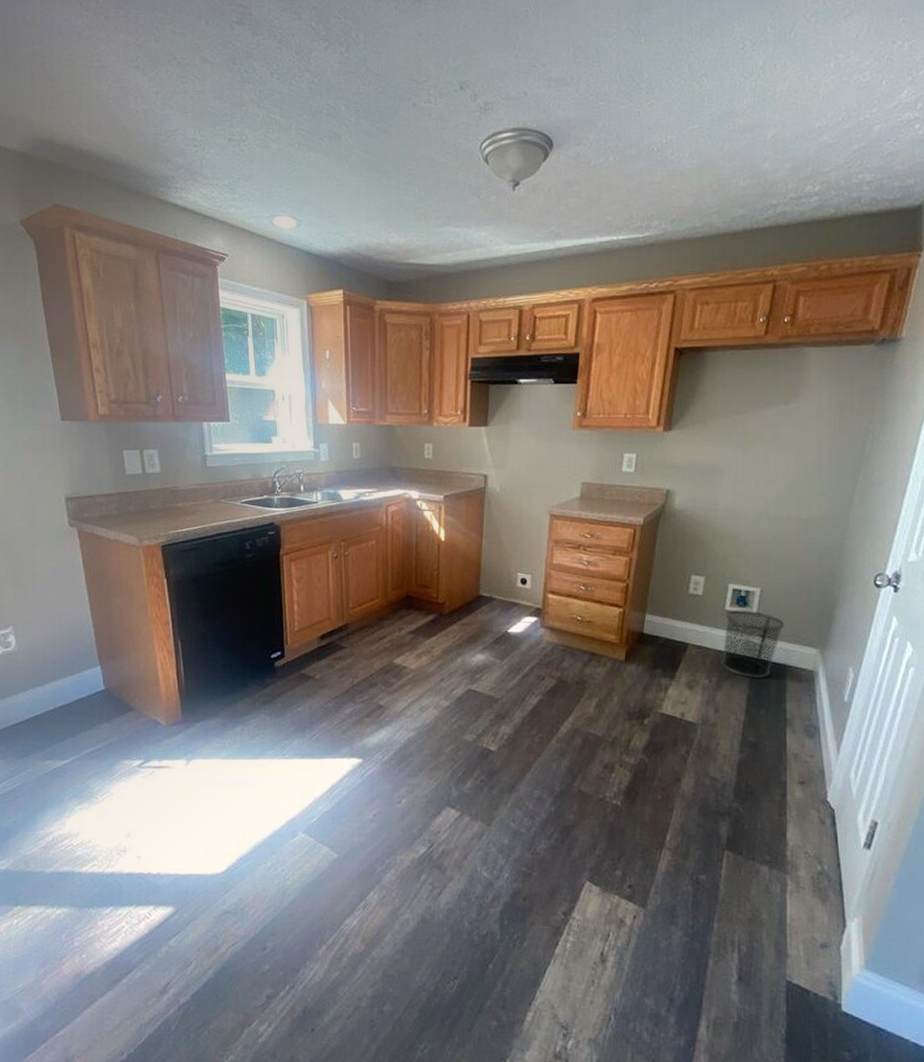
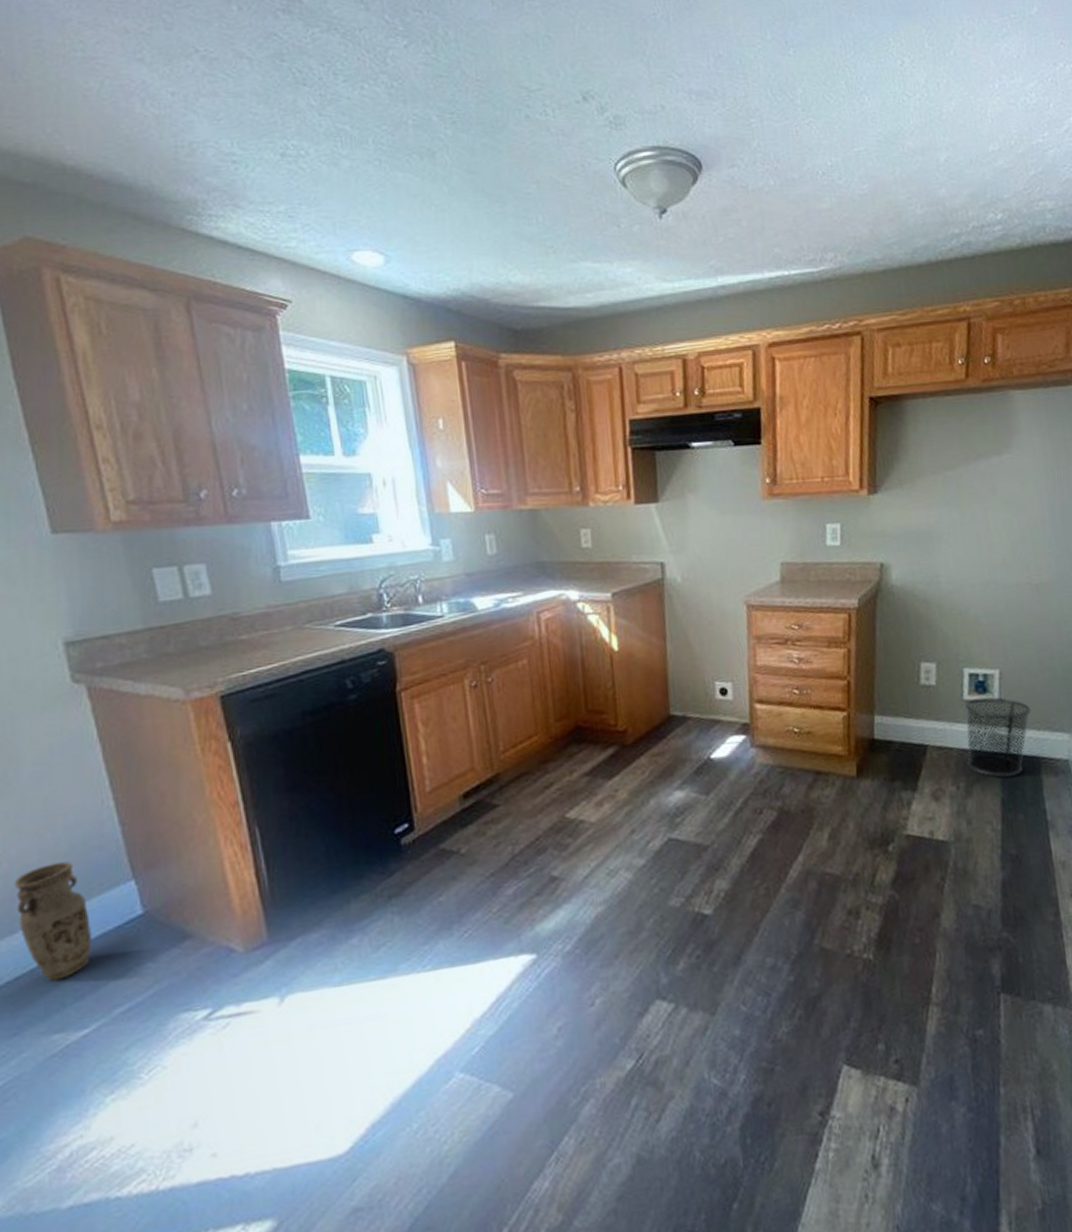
vase: none [28,648,72,725] -> present [13,861,92,981]

